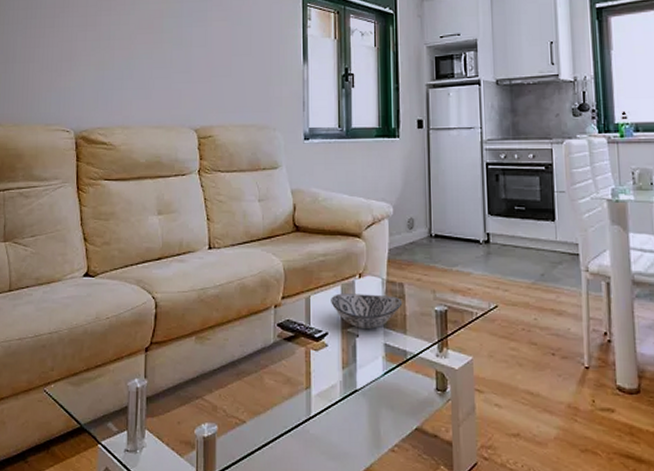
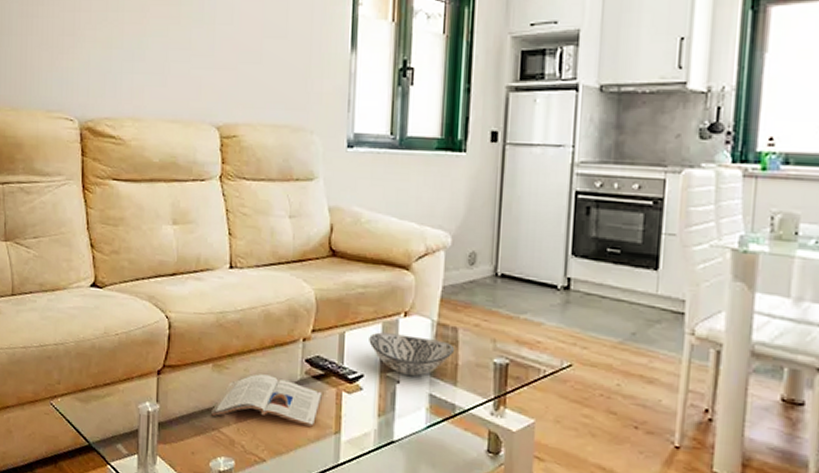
magazine: none [195,341,293,386] -> present [211,374,322,427]

